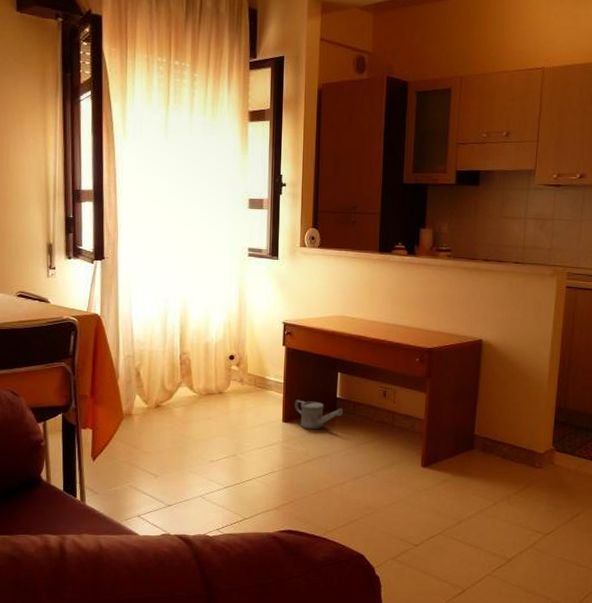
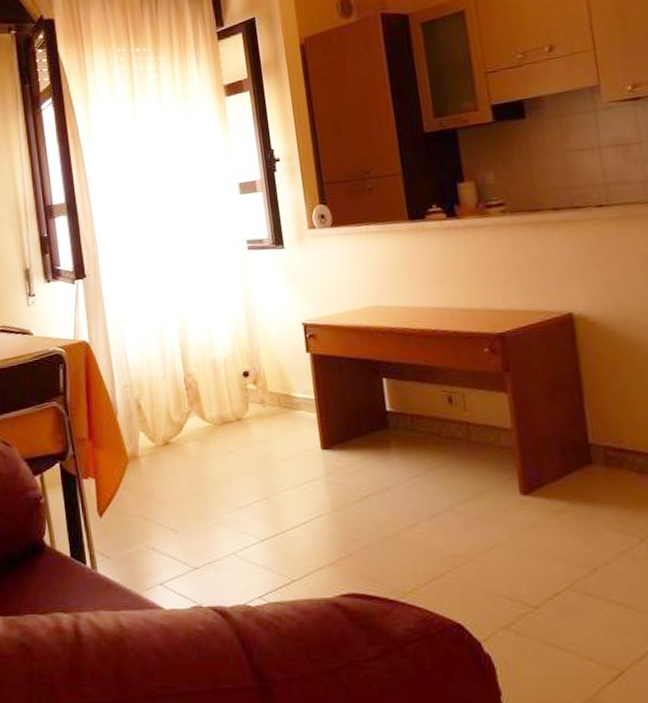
watering can: present [294,399,343,430] -> none [332,418,399,457]

